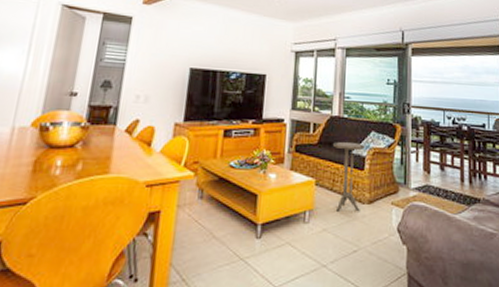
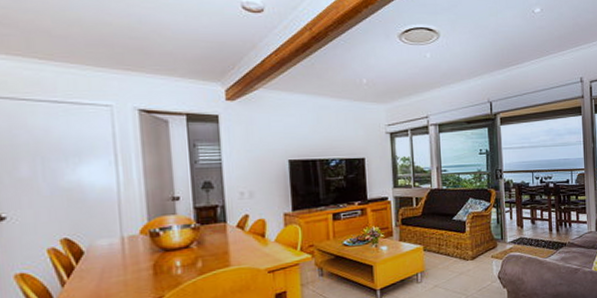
side table: present [333,141,366,212] -> none [436,209,465,270]

